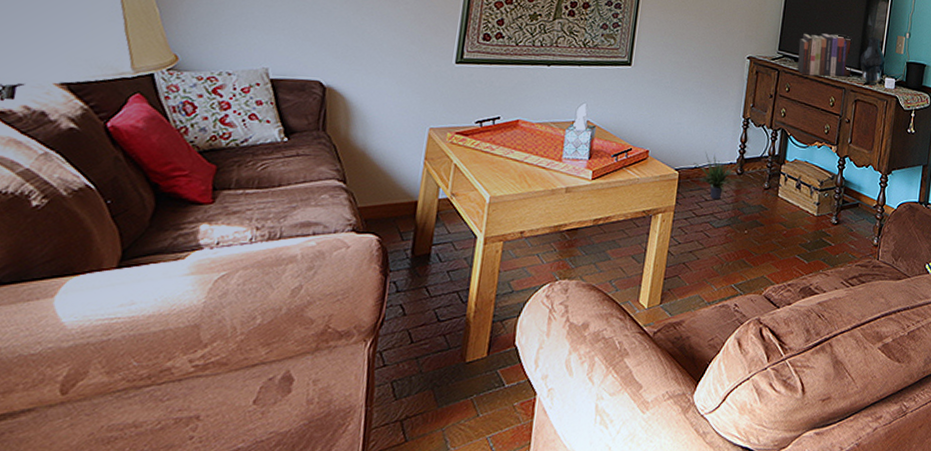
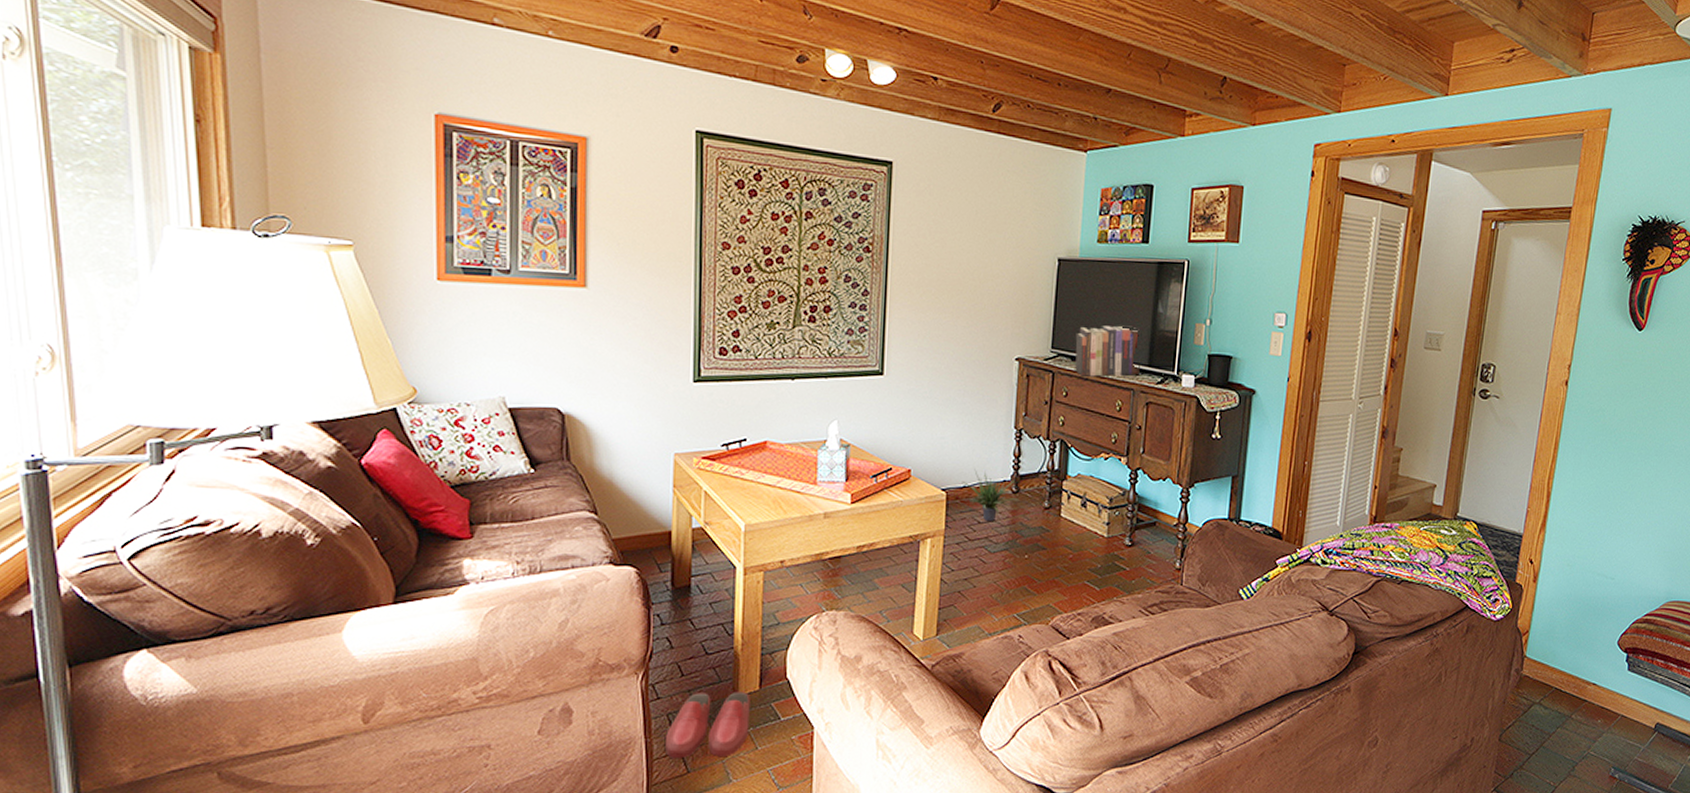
slippers: none [385,358,477,428] -> present [666,691,750,759]
vase: present [859,36,886,86] -> none [1149,326,1182,385]

